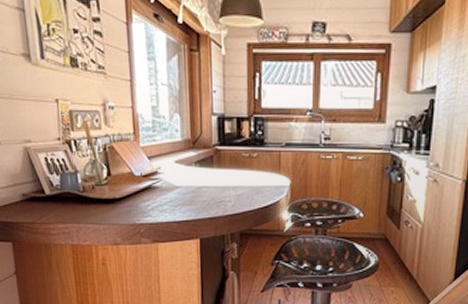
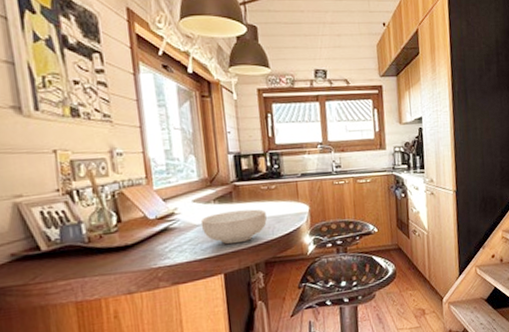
cereal bowl: none [181,177,245,210] -> present [200,209,267,244]

